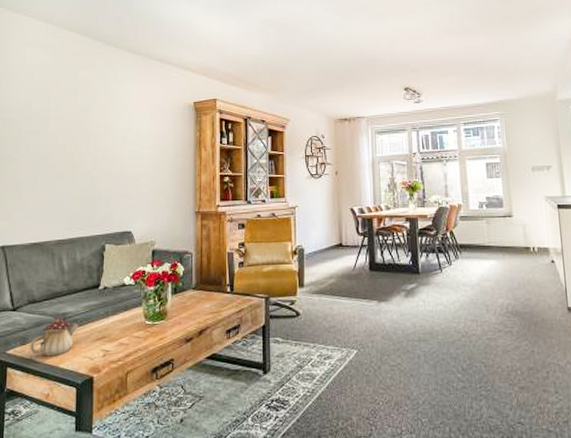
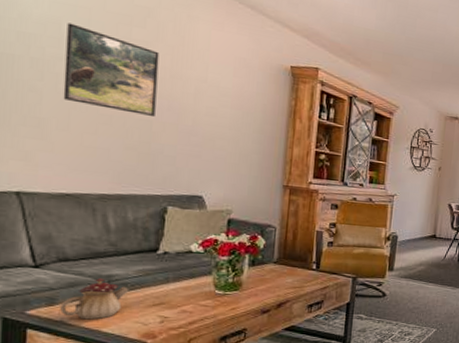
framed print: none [32,104,96,167] -> present [63,22,160,116]

